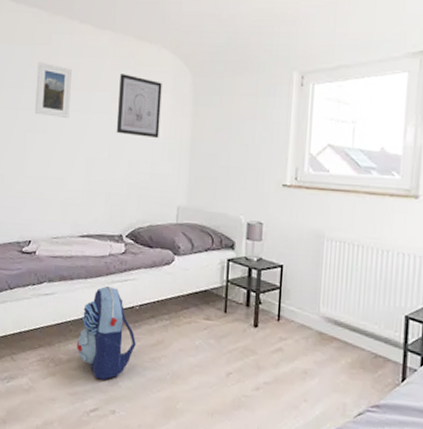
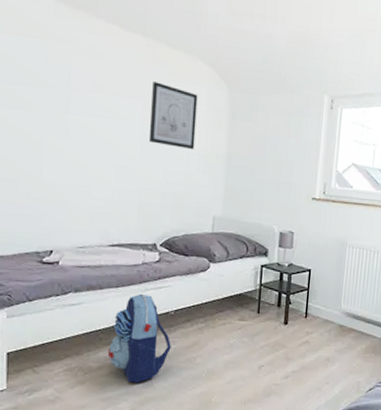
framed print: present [35,62,72,118] -> none [54,59,97,123]

